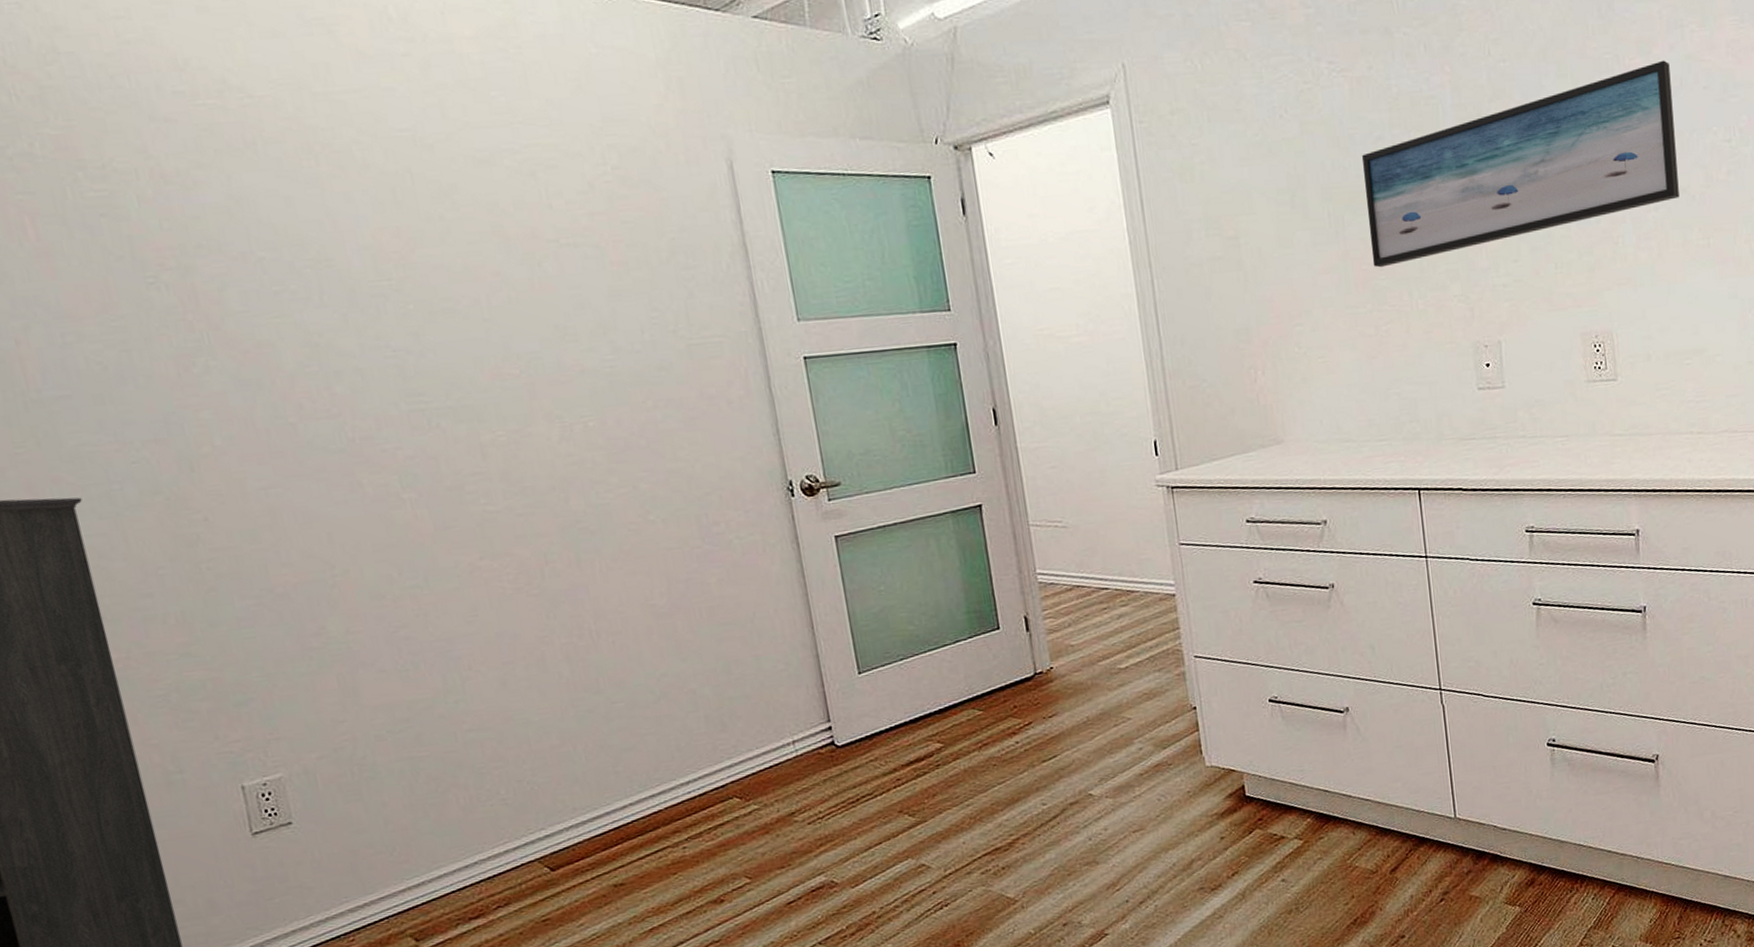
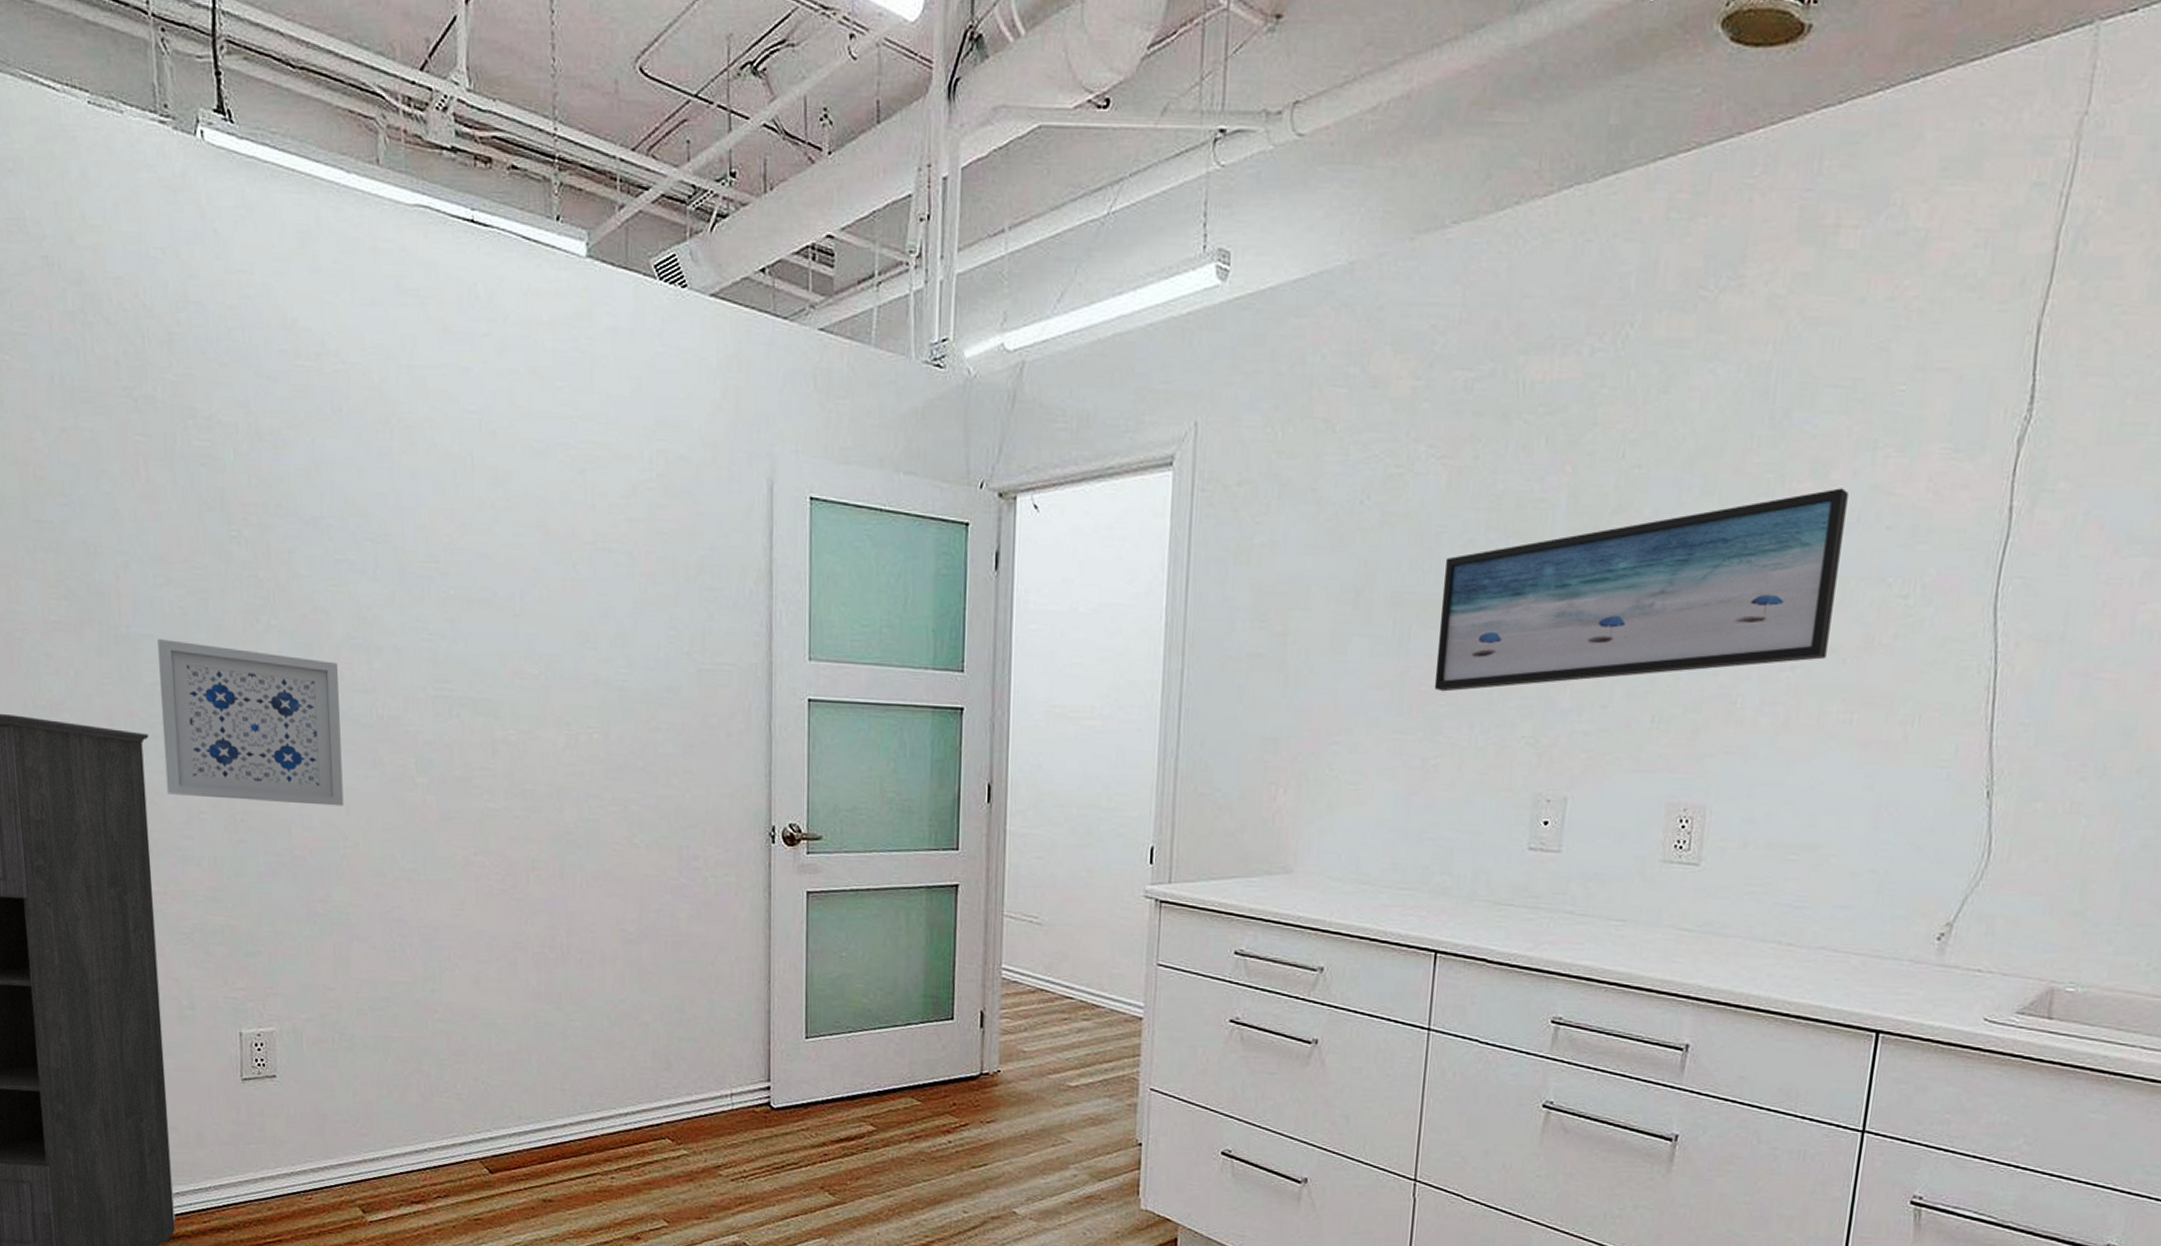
wall art: none [76,393,325,556] -> present [157,639,344,807]

